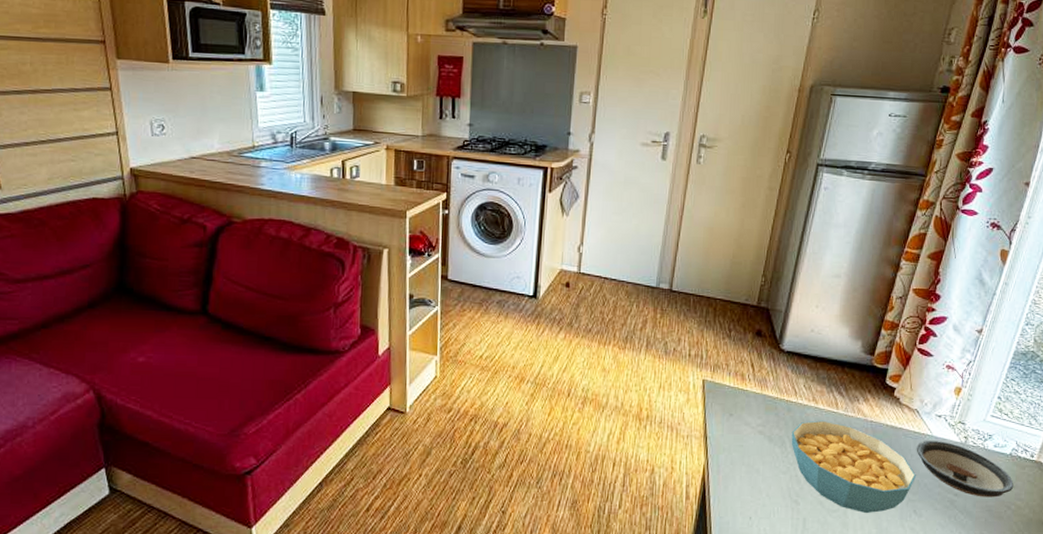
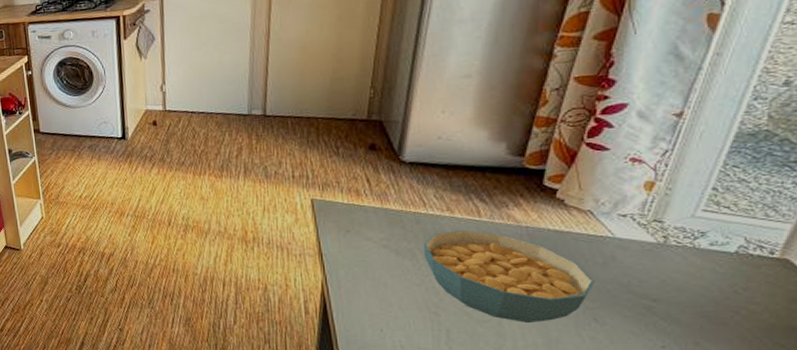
saucer: present [916,441,1014,498] -> none [592,243,744,302]

